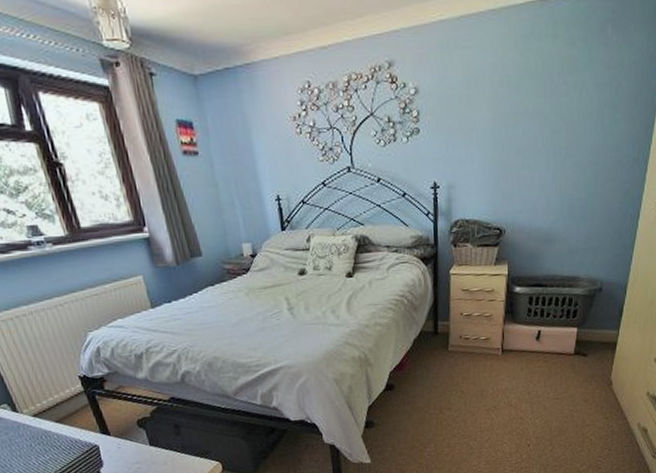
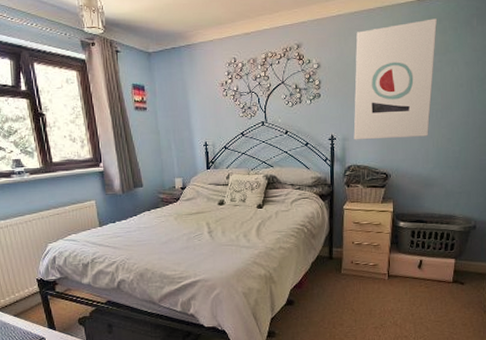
wall art: none [461,25,564,188] -> present [353,18,438,140]

